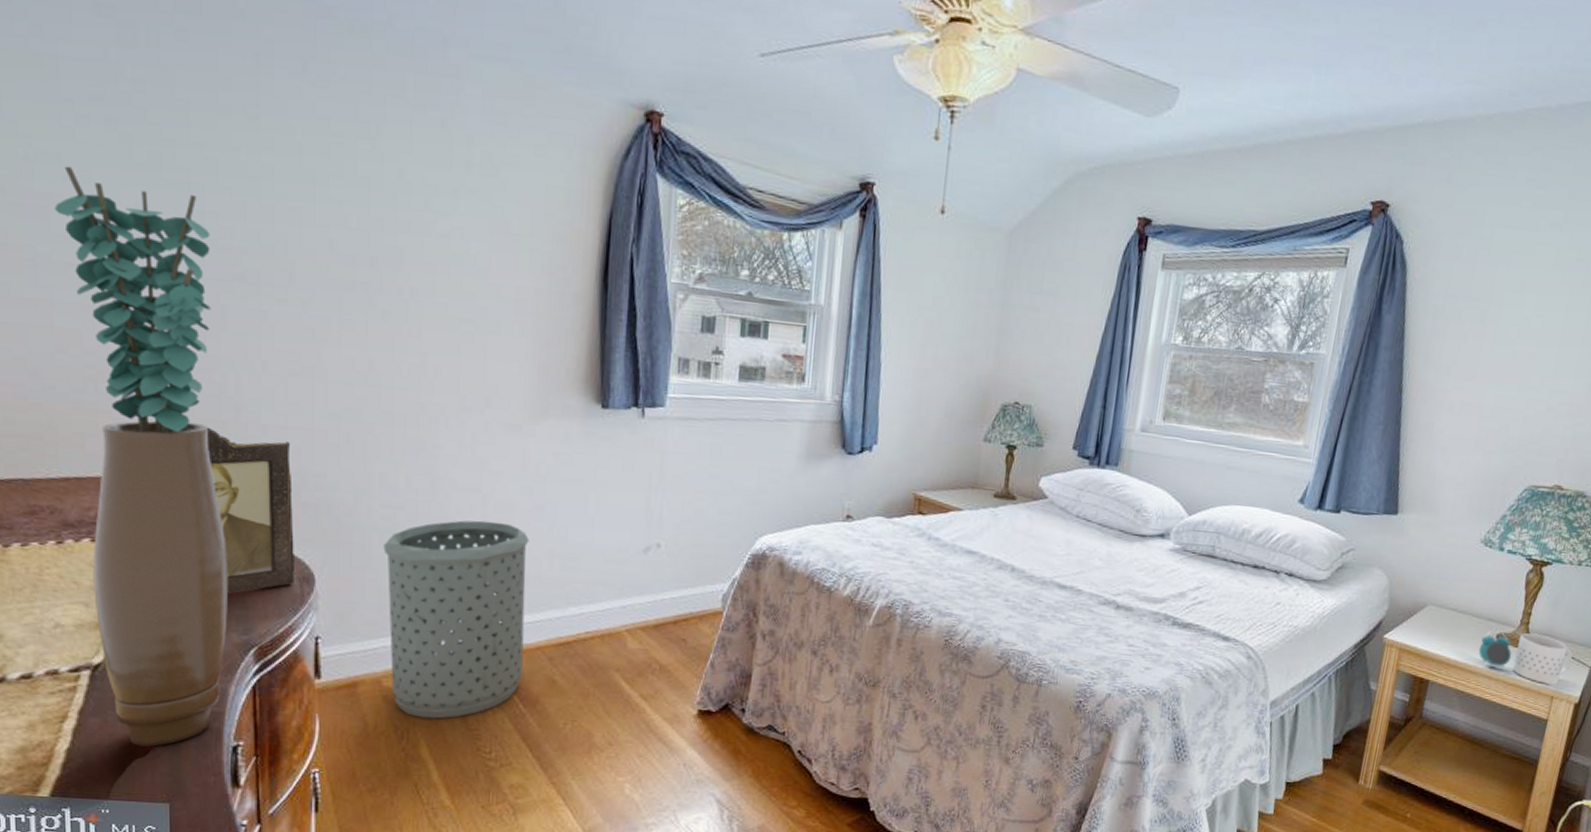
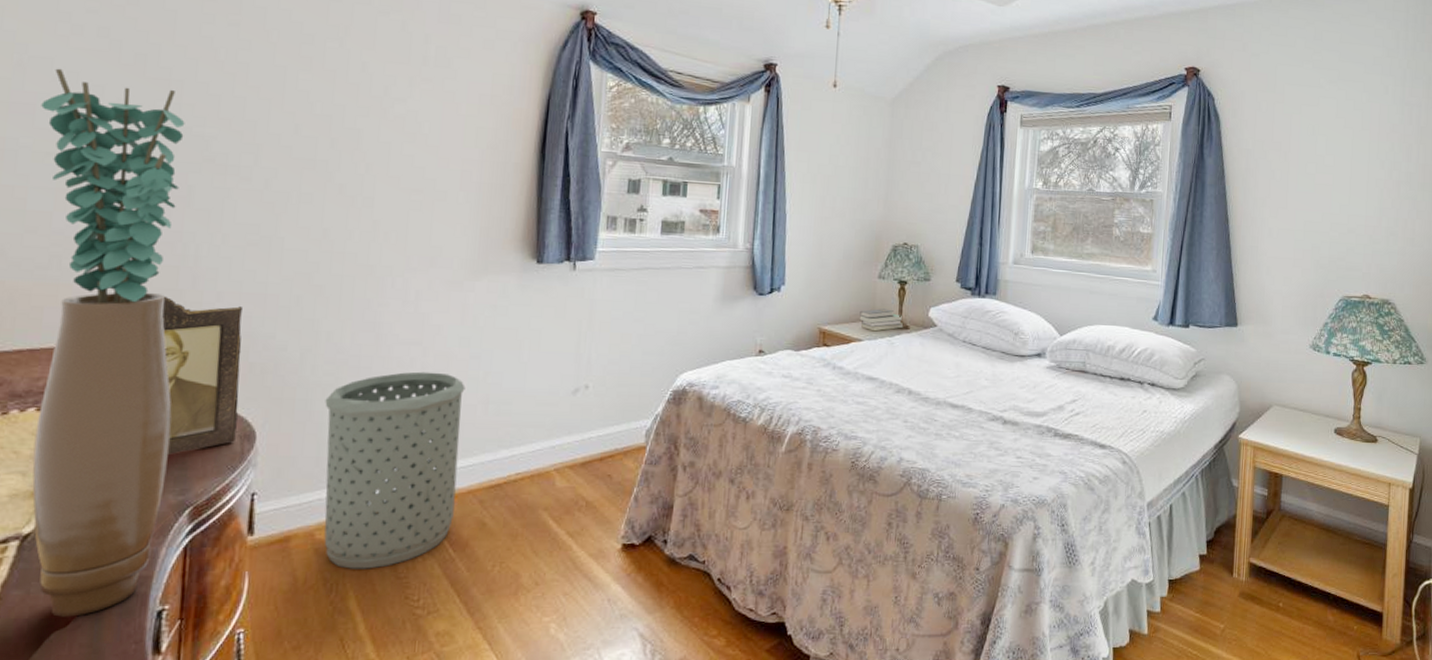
books: none [960,475,1010,501] -> present [859,308,904,332]
alarm clock: present [1478,630,1512,670] -> none [1321,426,1350,461]
mug: present [1512,633,1573,685] -> none [1352,427,1401,472]

